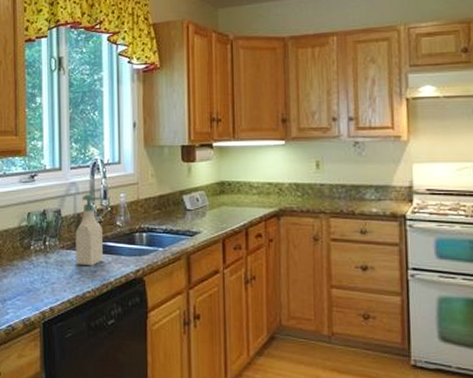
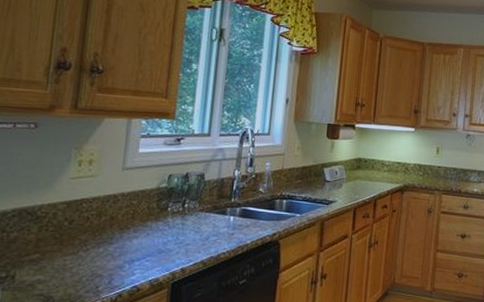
soap bottle: present [75,194,103,266] -> none [214,160,246,229]

